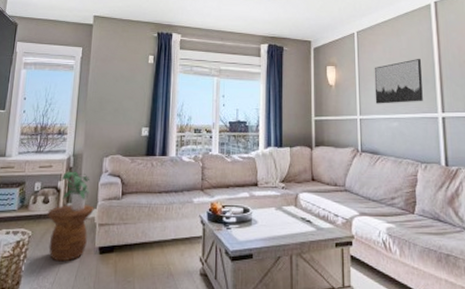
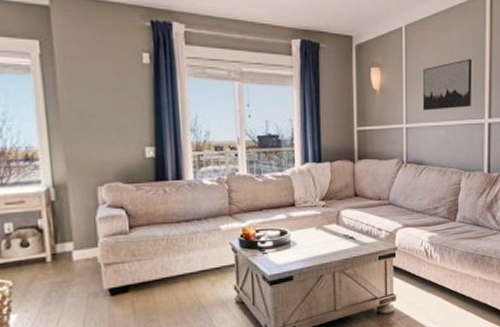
side table: present [47,204,94,262] -> none [29,243,95,311]
potted plant: present [62,171,90,211] -> none [42,205,85,253]

